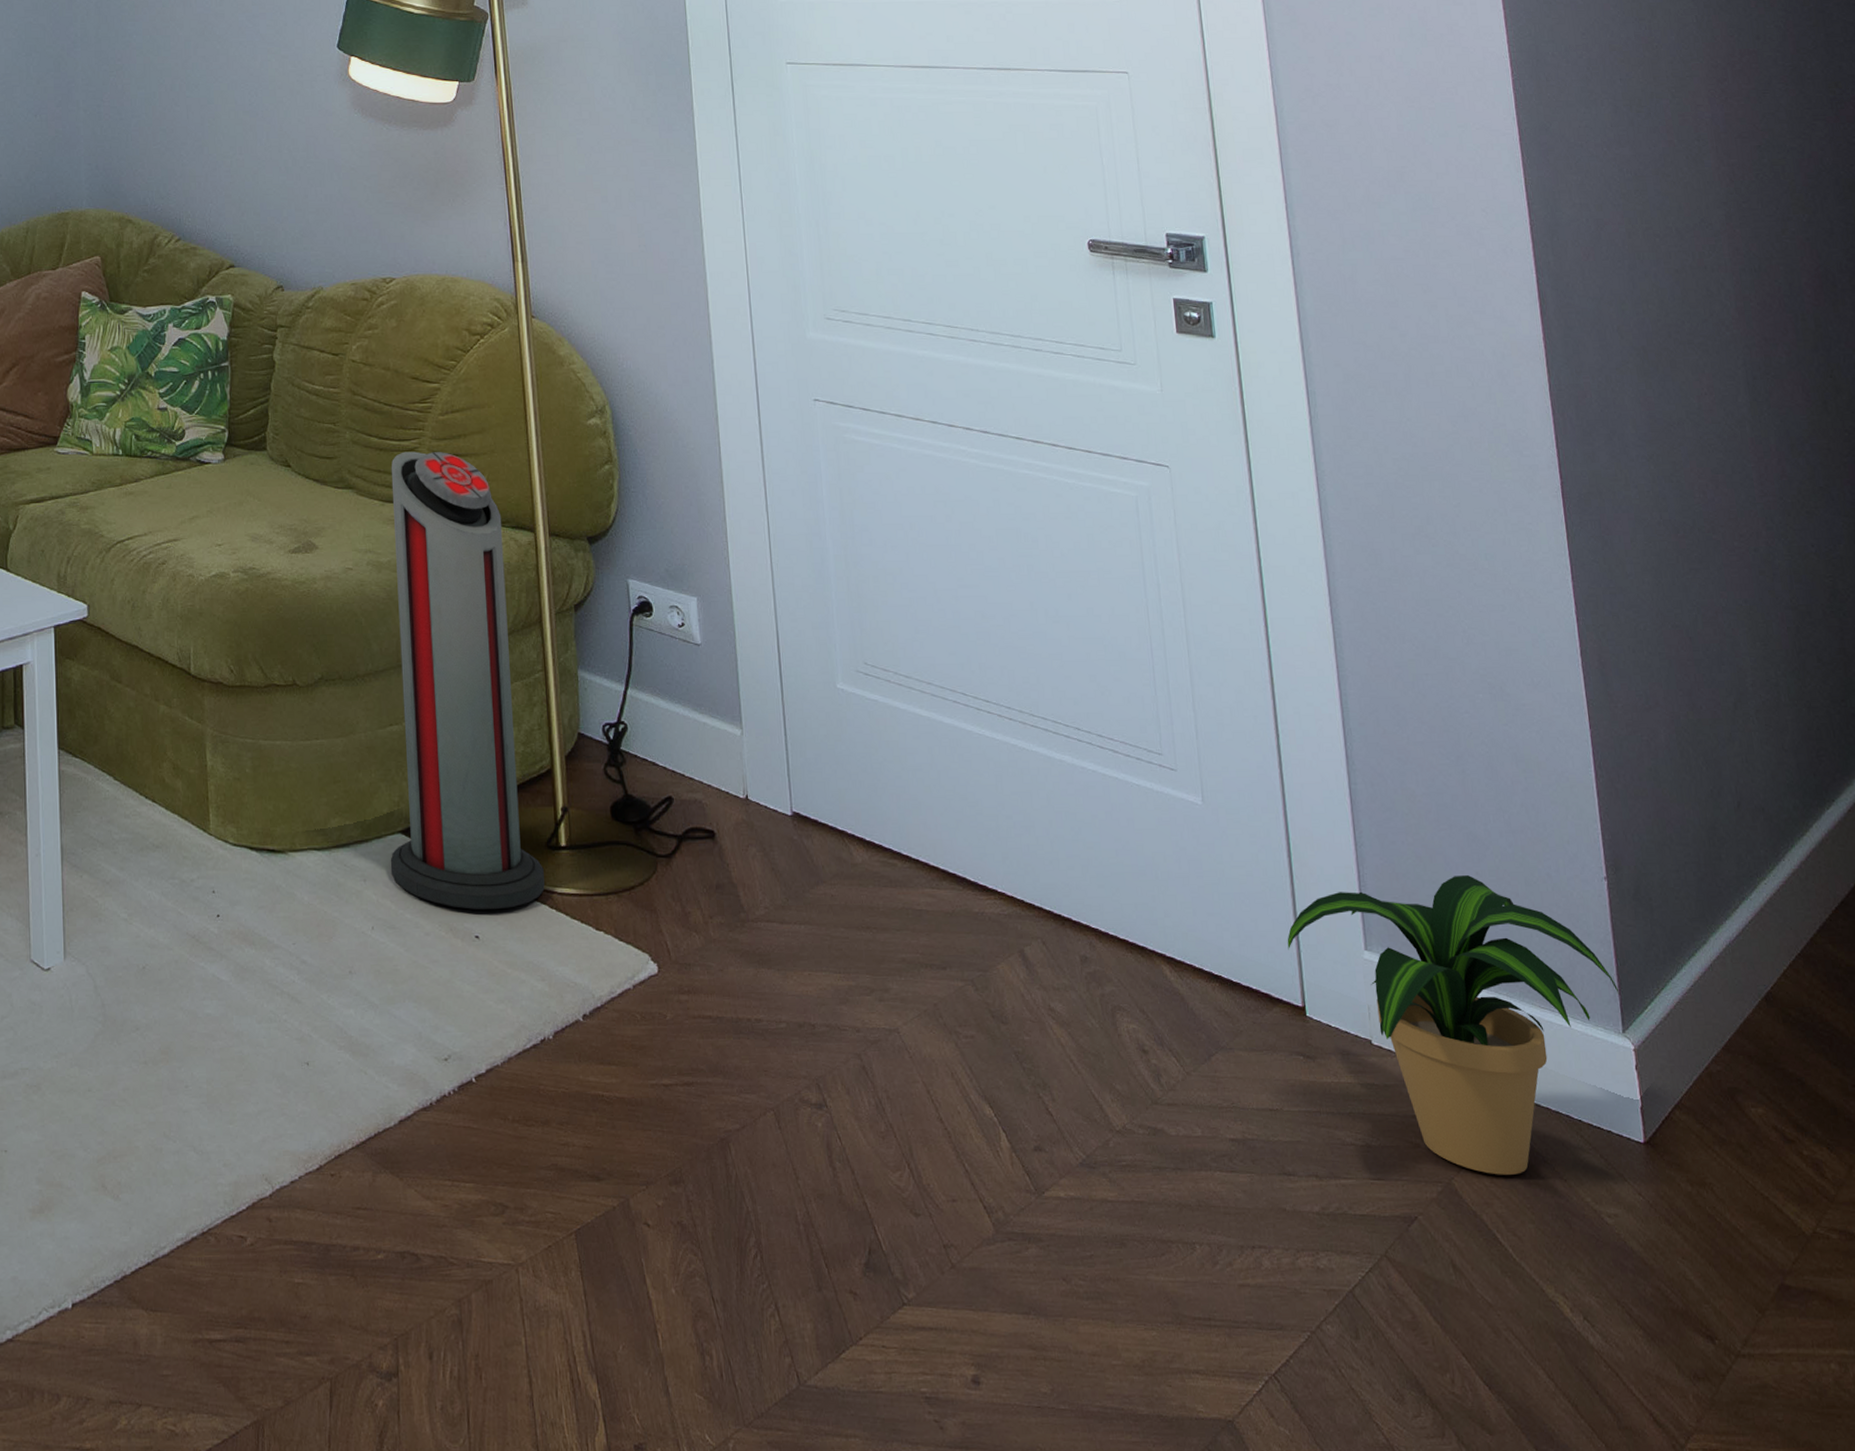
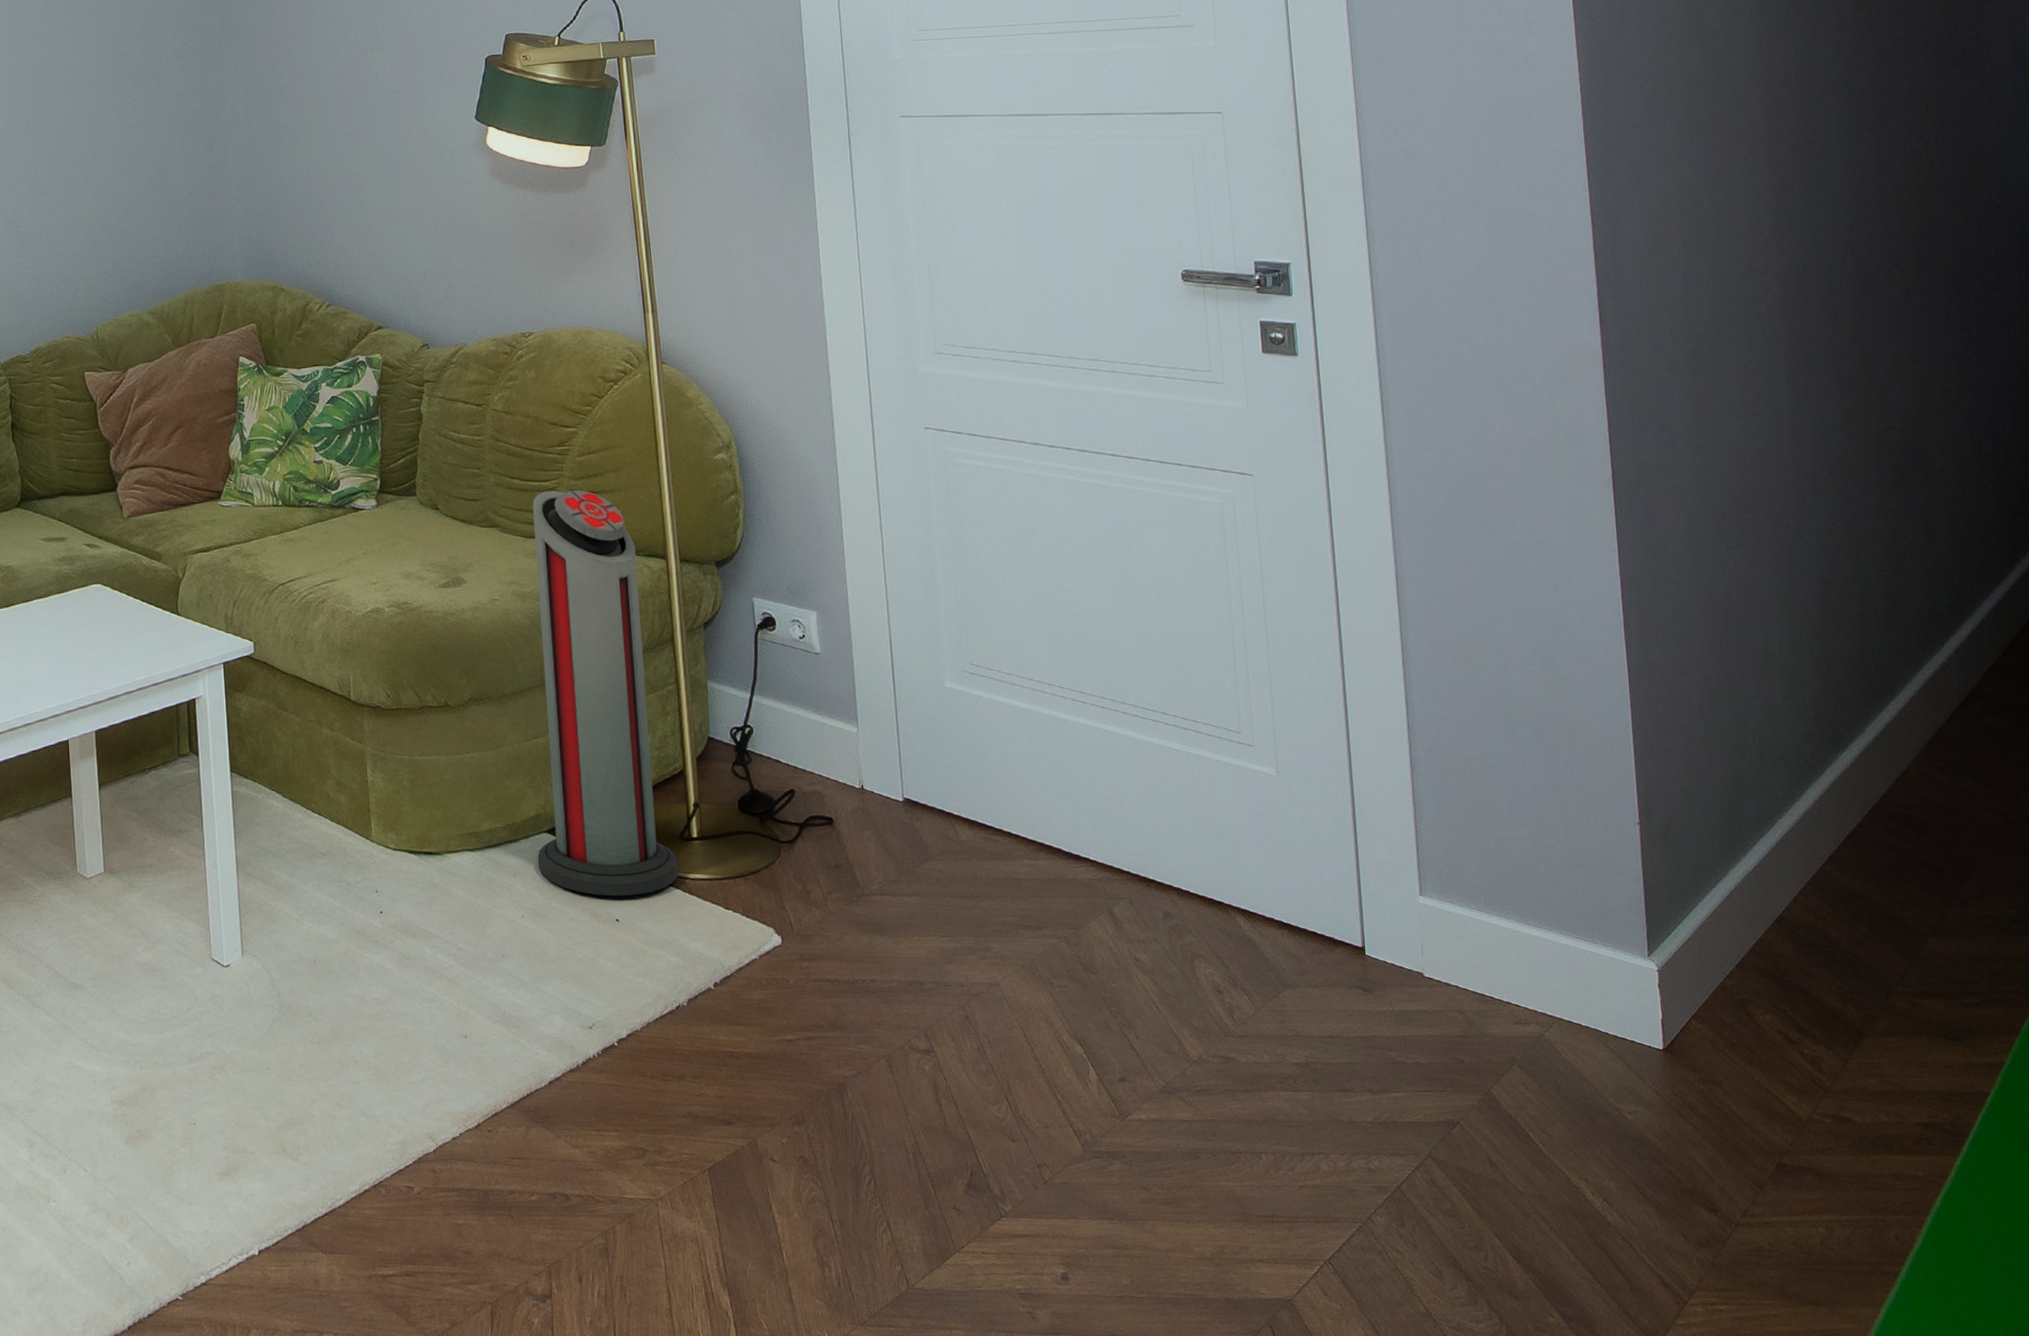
potted plant: present [1287,875,1620,1175] -> none [1350,826,1647,1083]

